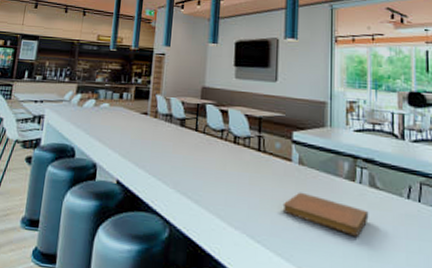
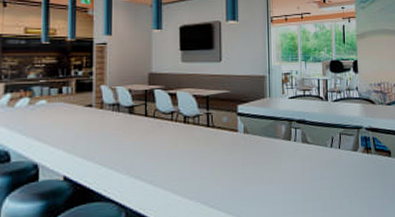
notebook: present [282,192,369,237] -> none [231,156,302,186]

